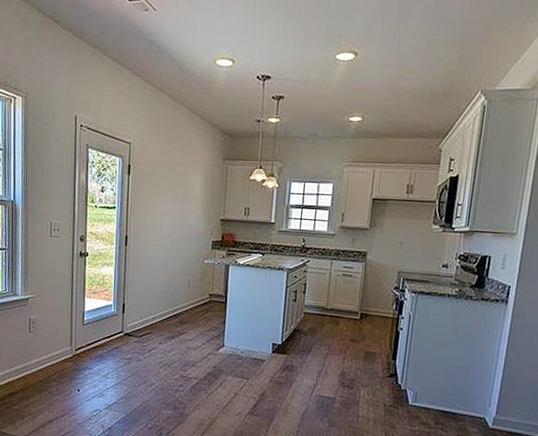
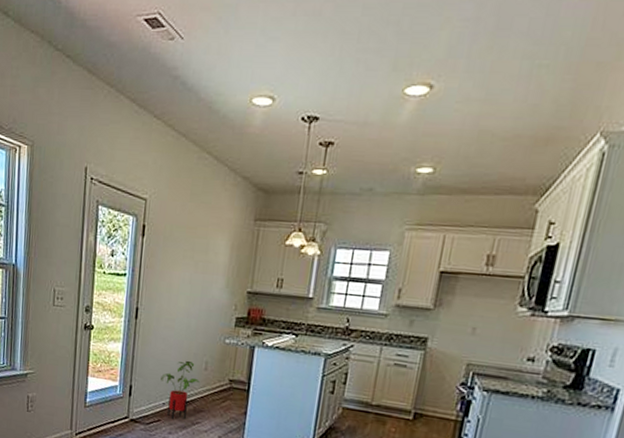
house plant: none [150,279,184,331] -> present [161,360,200,420]

